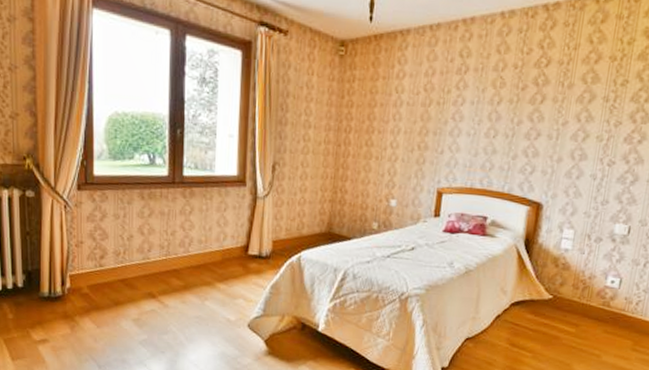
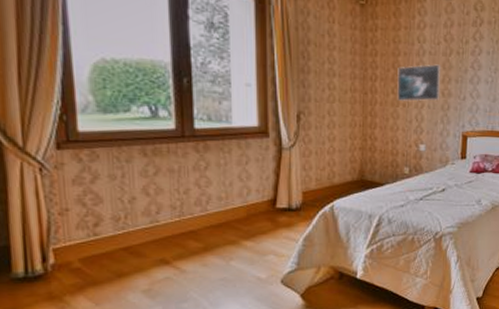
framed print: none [370,115,419,155] -> present [397,64,442,102]

